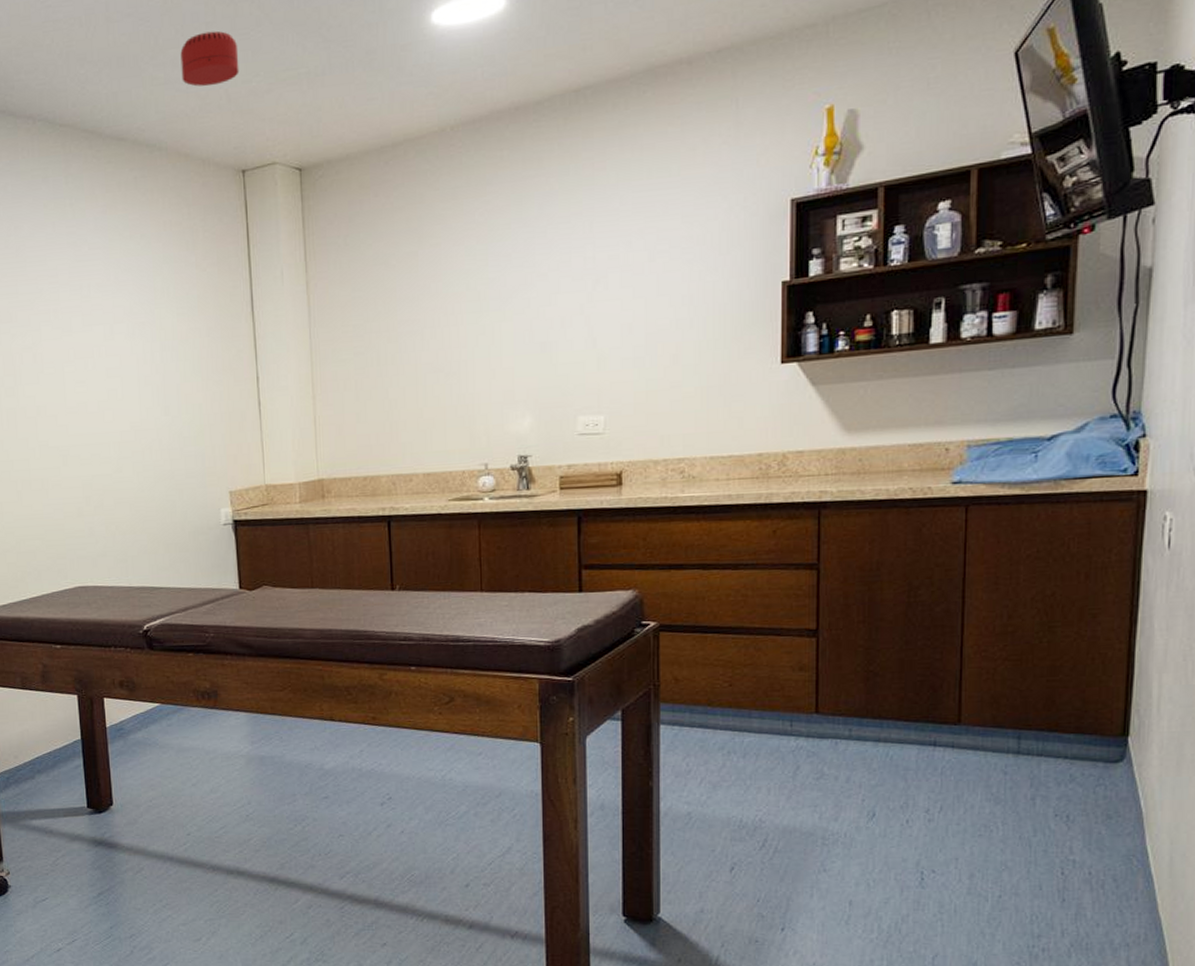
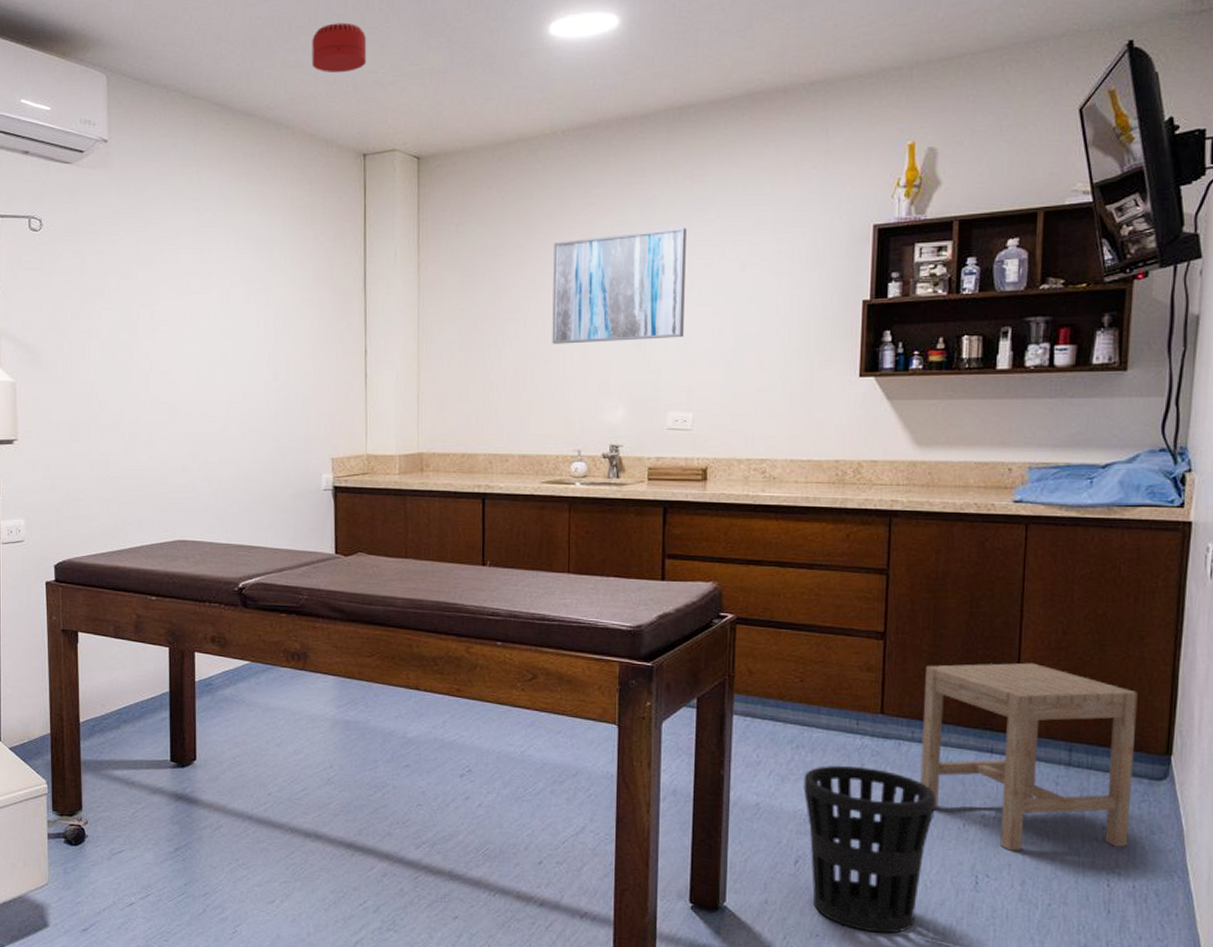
wall art: none [448,219,591,355] -> present [552,227,686,344]
wastebasket: none [736,768,876,935] -> present [803,765,936,934]
stool: none [859,650,1091,844] -> present [920,662,1138,851]

